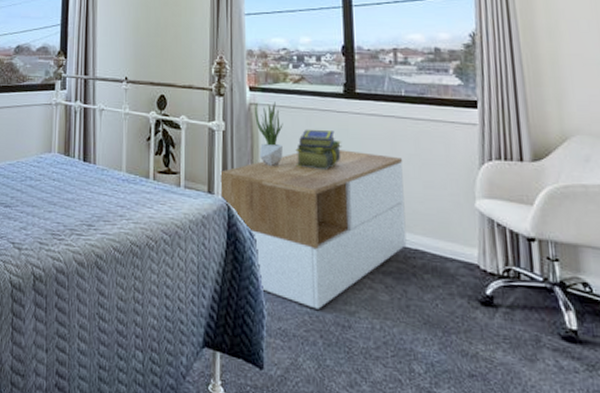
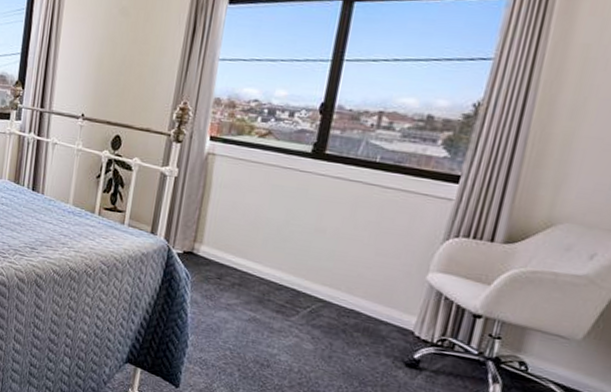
storage bench: present [220,150,407,309] -> none [164,206,359,348]
potted plant: present [255,101,283,166] -> none [209,152,240,216]
stack of books: present [295,129,342,171] -> none [245,184,299,227]

